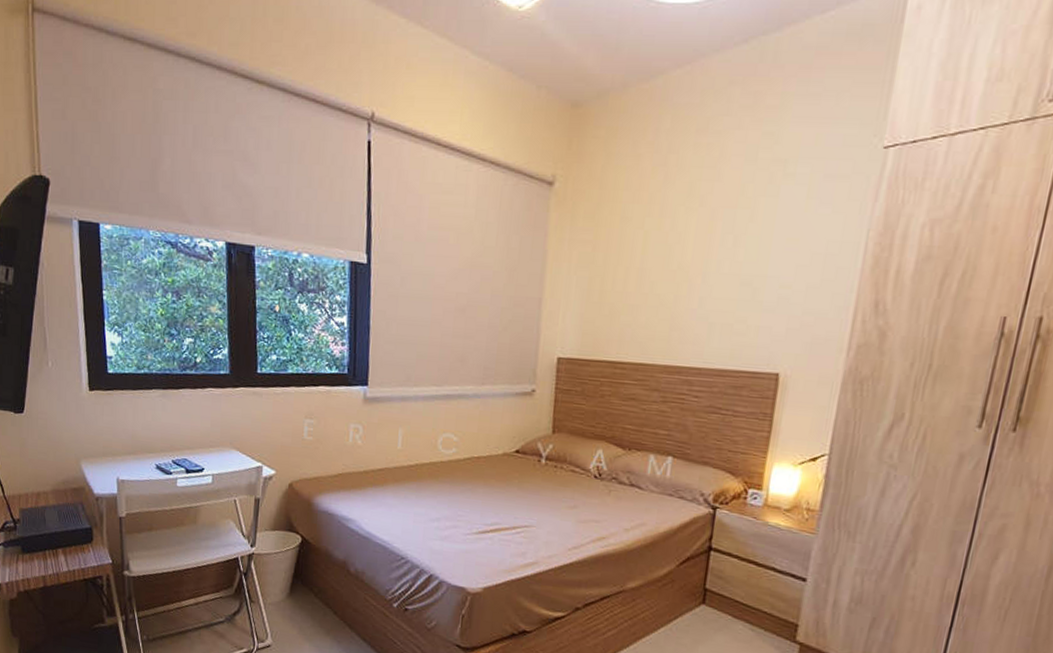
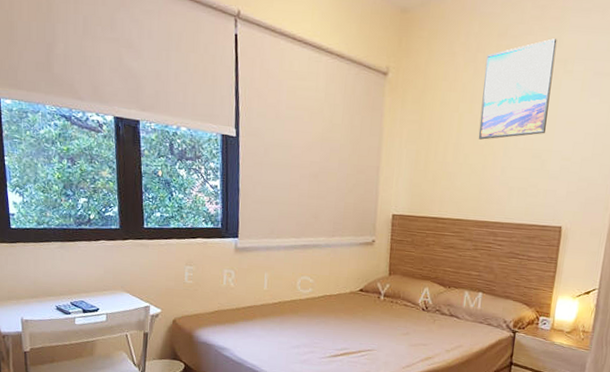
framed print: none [668,133,775,263] -> present [478,38,557,140]

